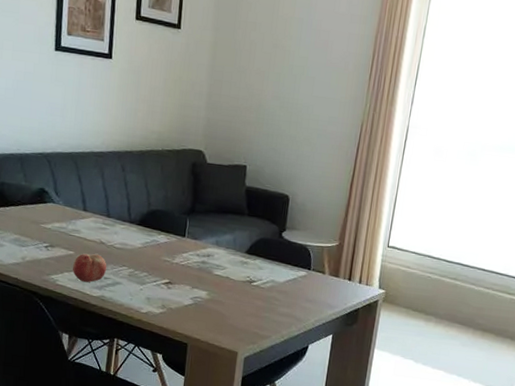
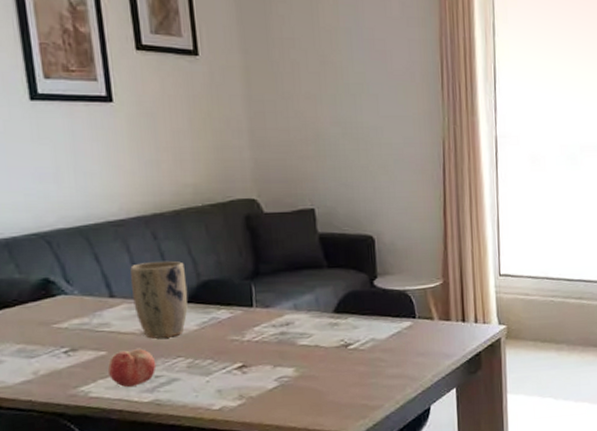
plant pot: none [99,188,141,250] -> present [130,260,188,339]

